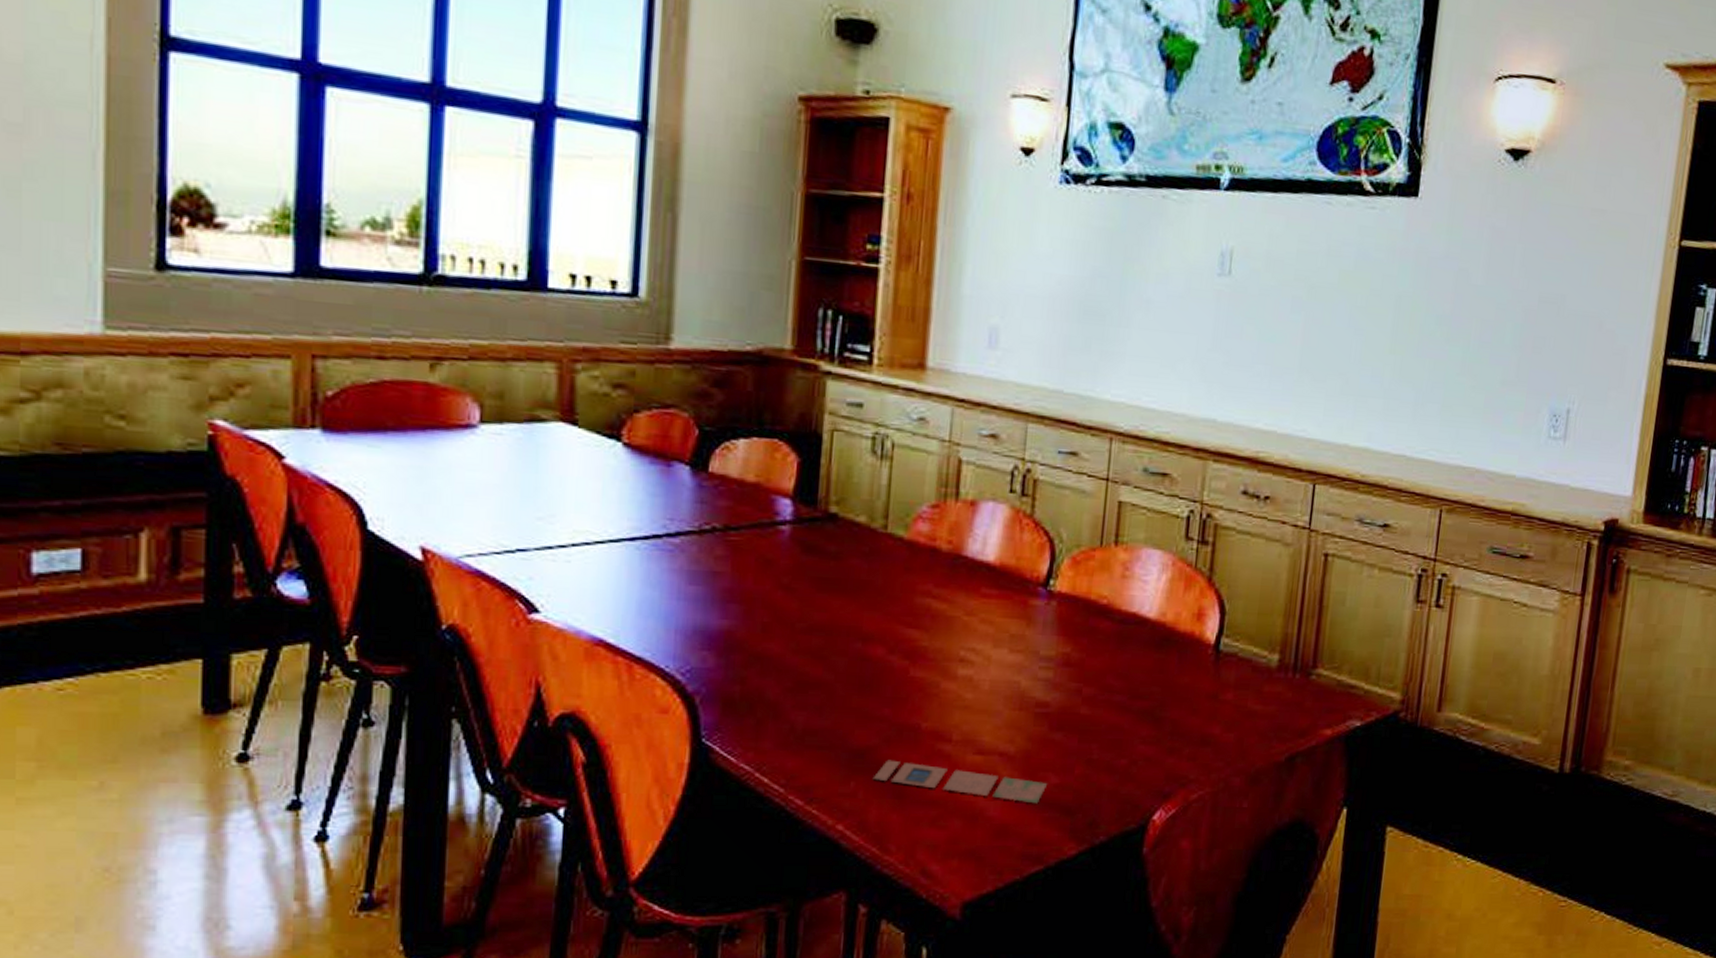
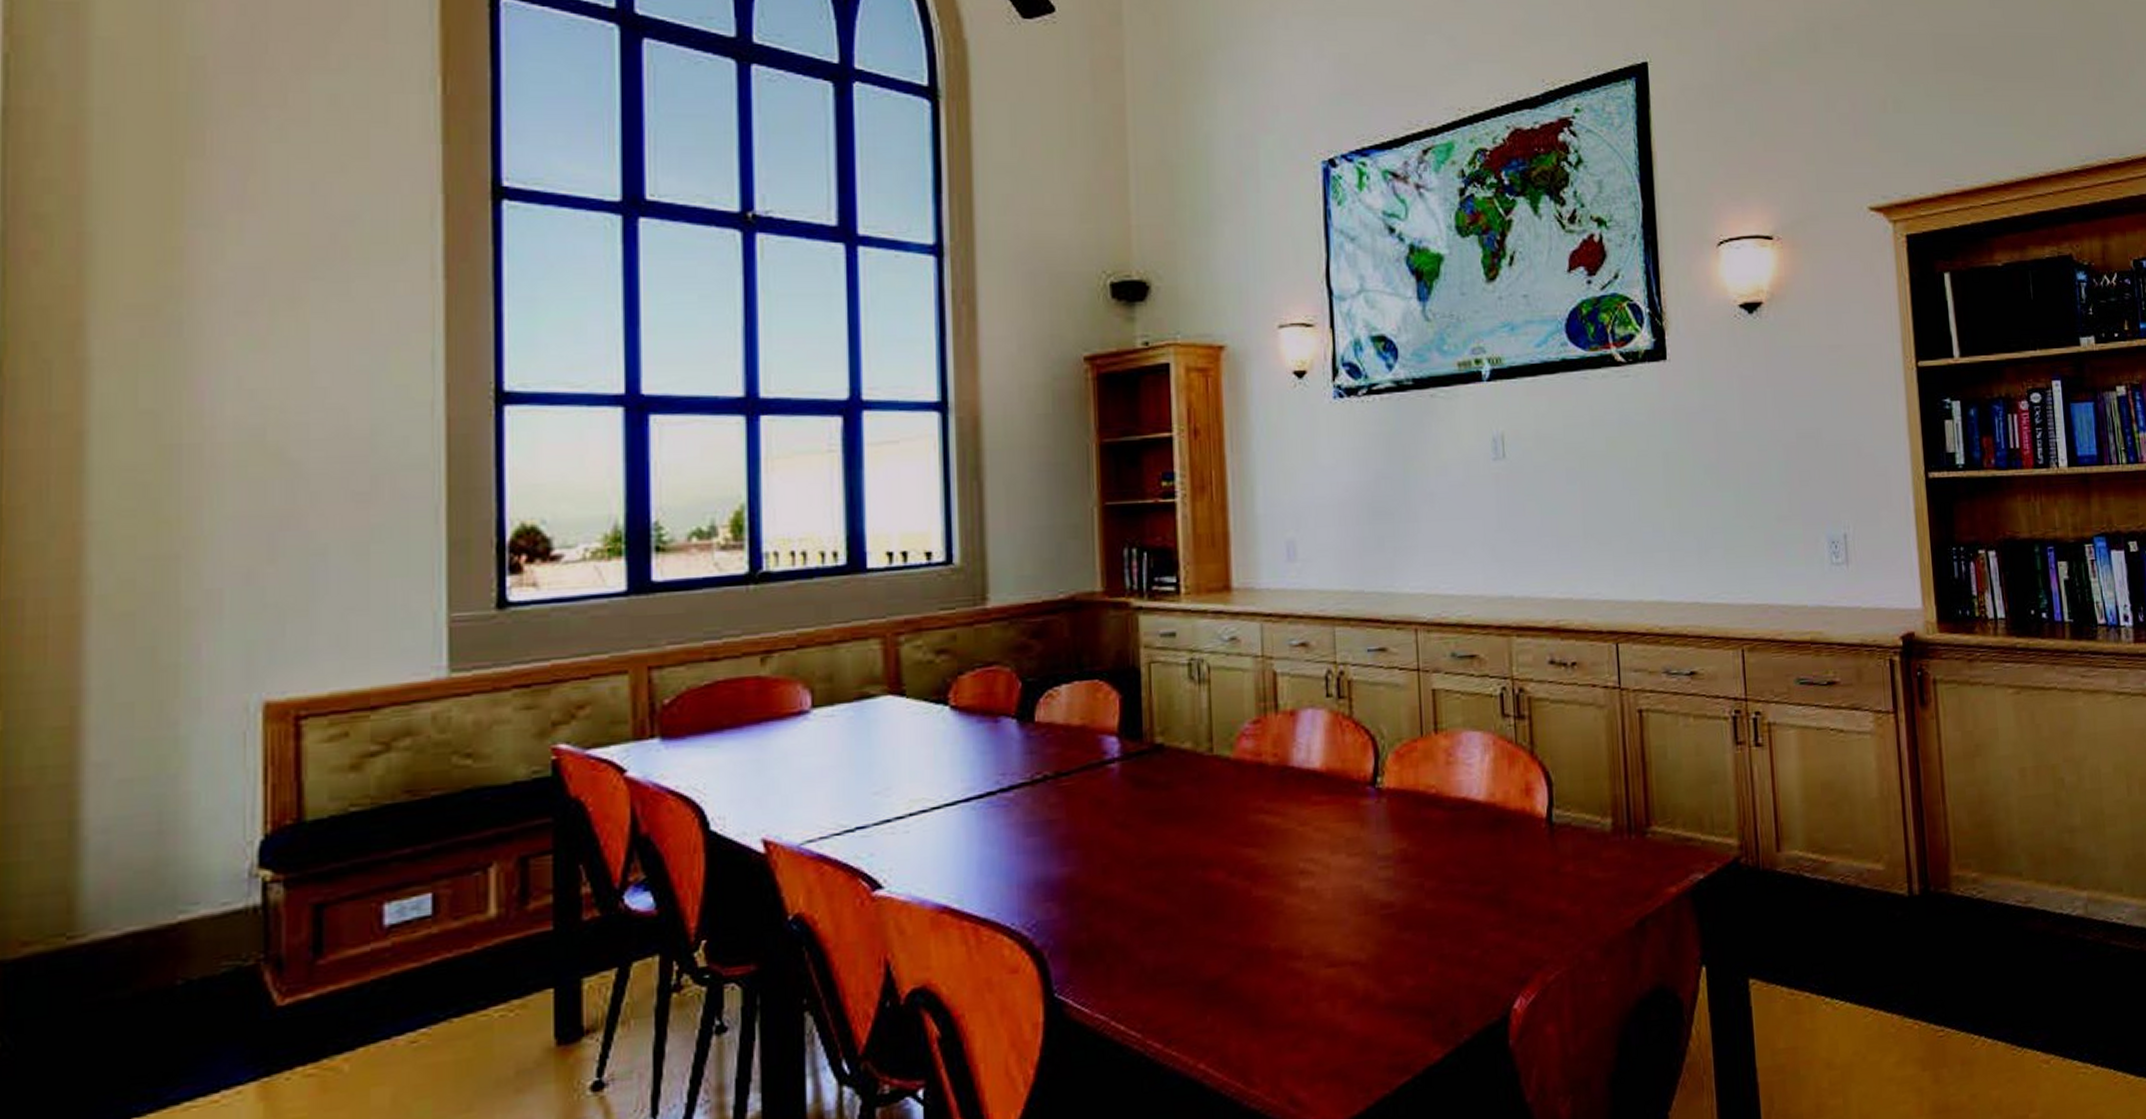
papers: present [872,760,1048,804] -> none [1228,986,1404,1011]

